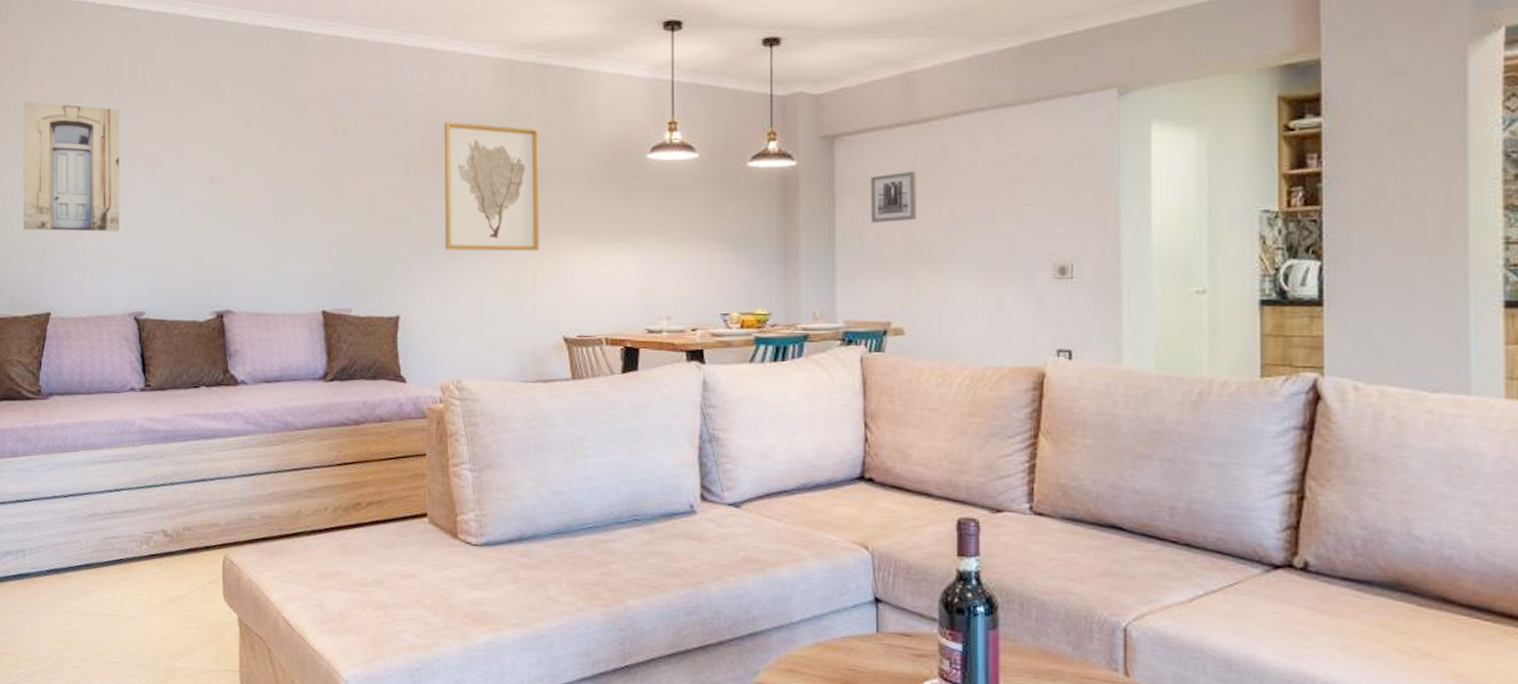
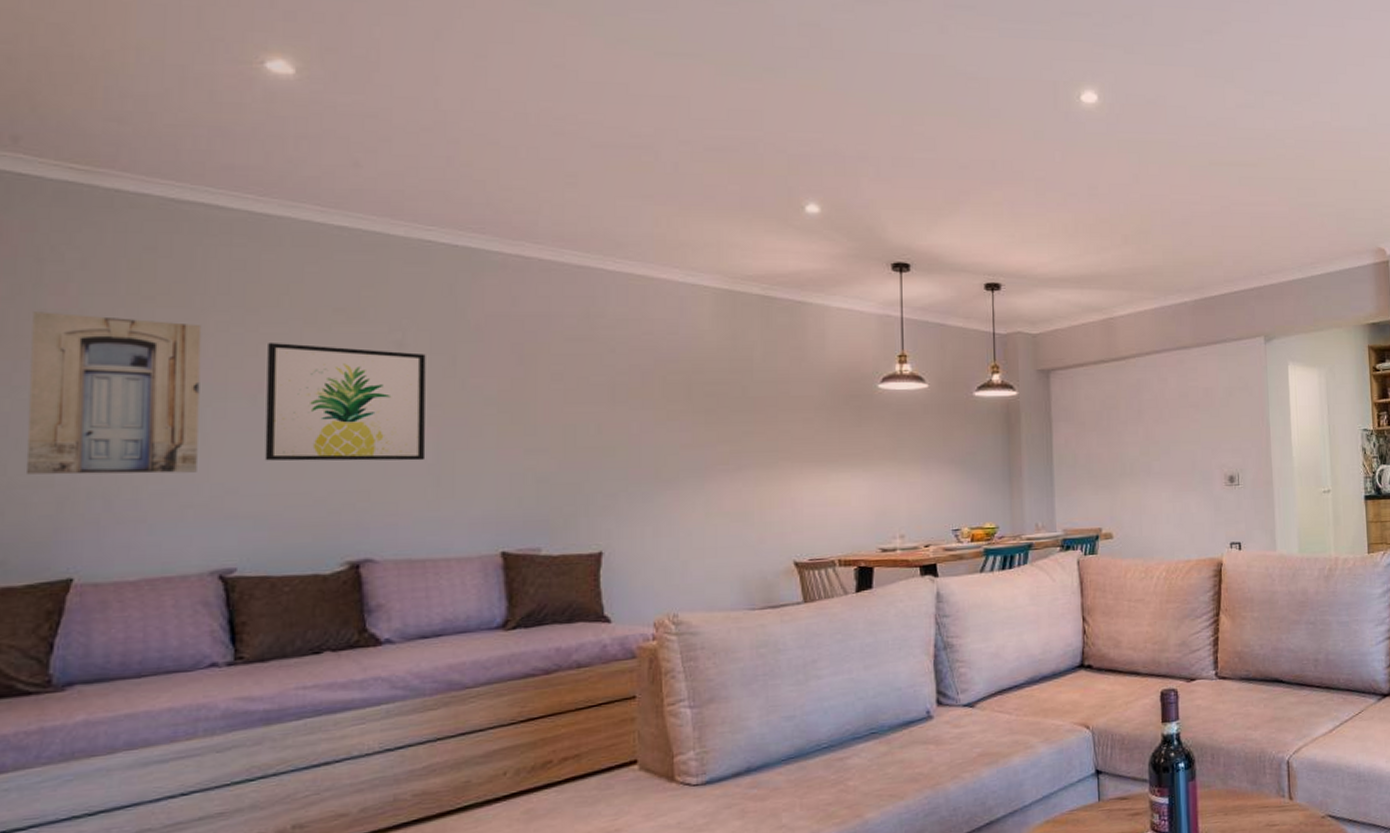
wall art: none [160,122,267,226] -> present [264,342,426,461]
wall art: present [444,121,539,251] -> none [657,350,767,481]
wall art: present [870,172,916,223] -> none [1081,401,1119,444]

